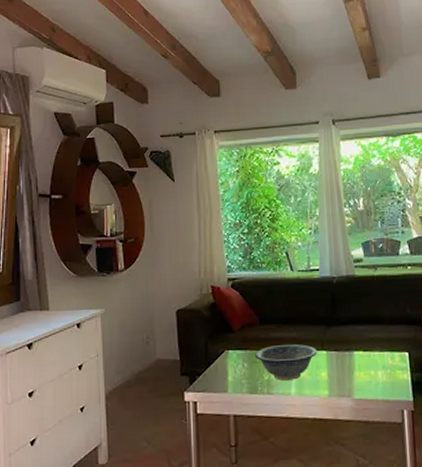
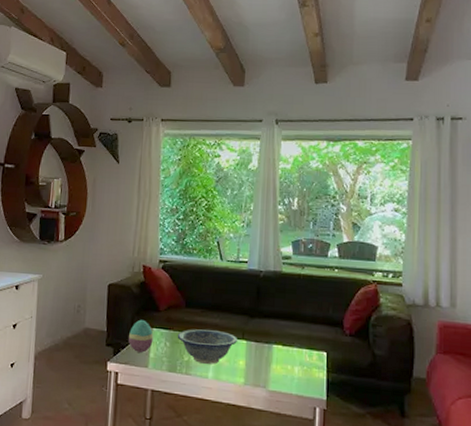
decorative egg: none [204,342,230,378] -> present [129,319,154,353]

